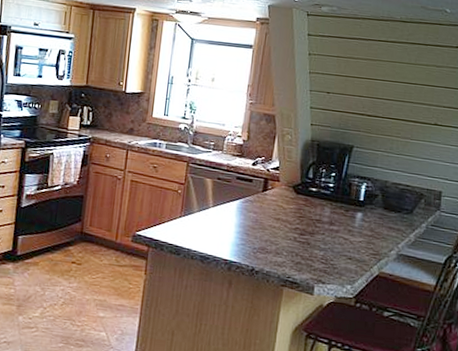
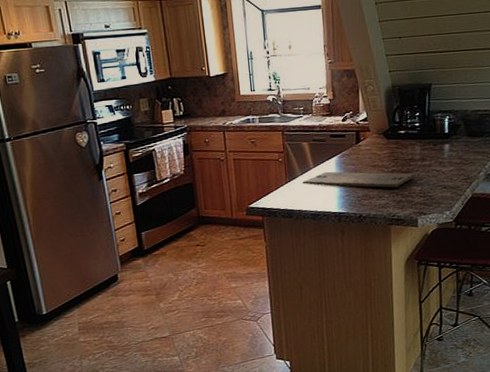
cutting board: none [197,214,321,247] -> present [302,171,416,188]

